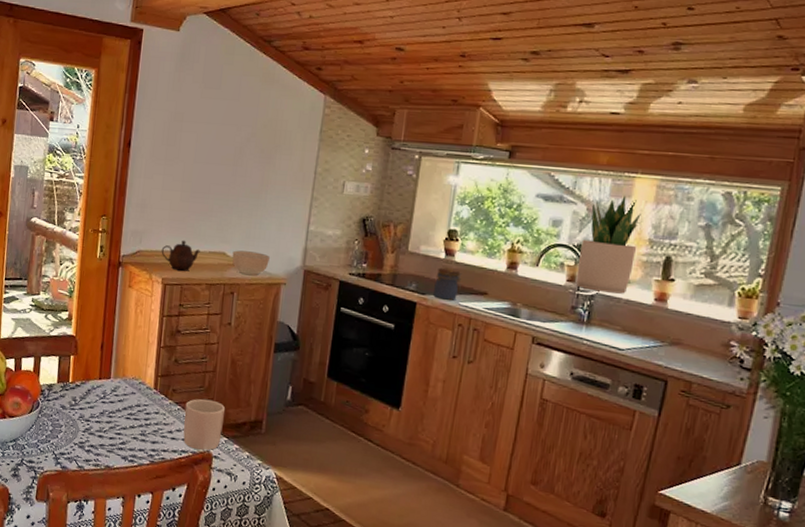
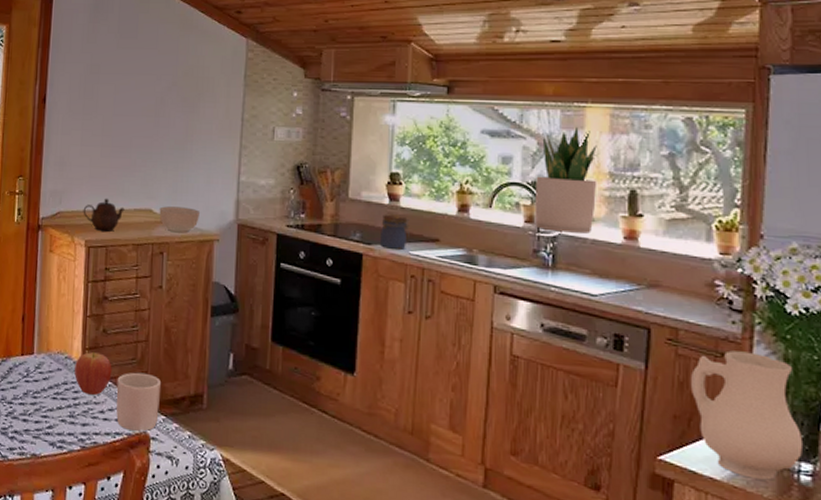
fruit: none [147,378,182,417] -> present [74,351,112,395]
ceramic pitcher: none [695,403,787,515] -> present [690,350,802,481]

